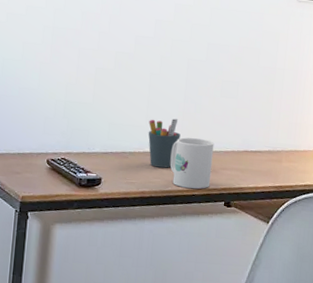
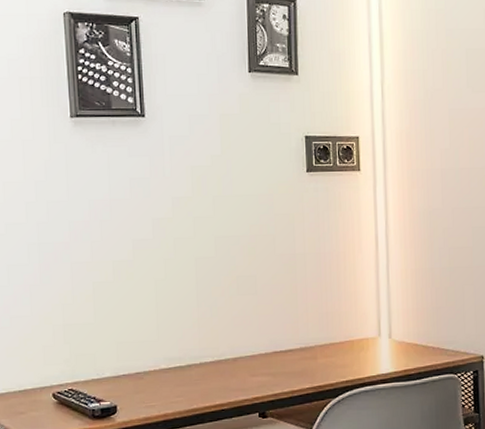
pen holder: present [148,118,181,168] -> none [161,327,199,385]
mug: present [170,137,214,189] -> none [190,345,240,404]

